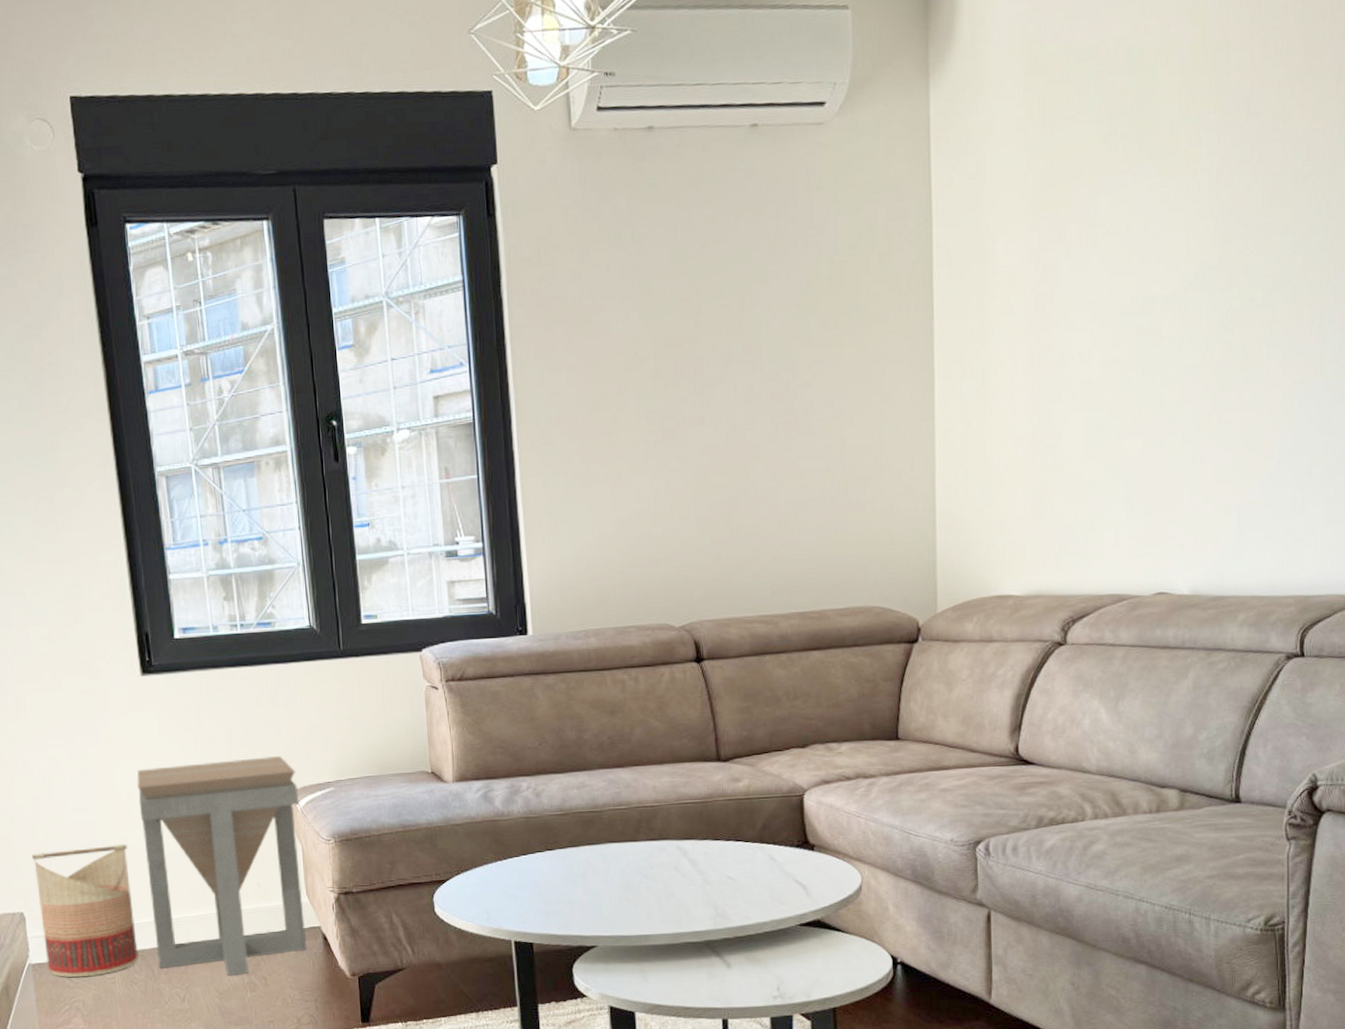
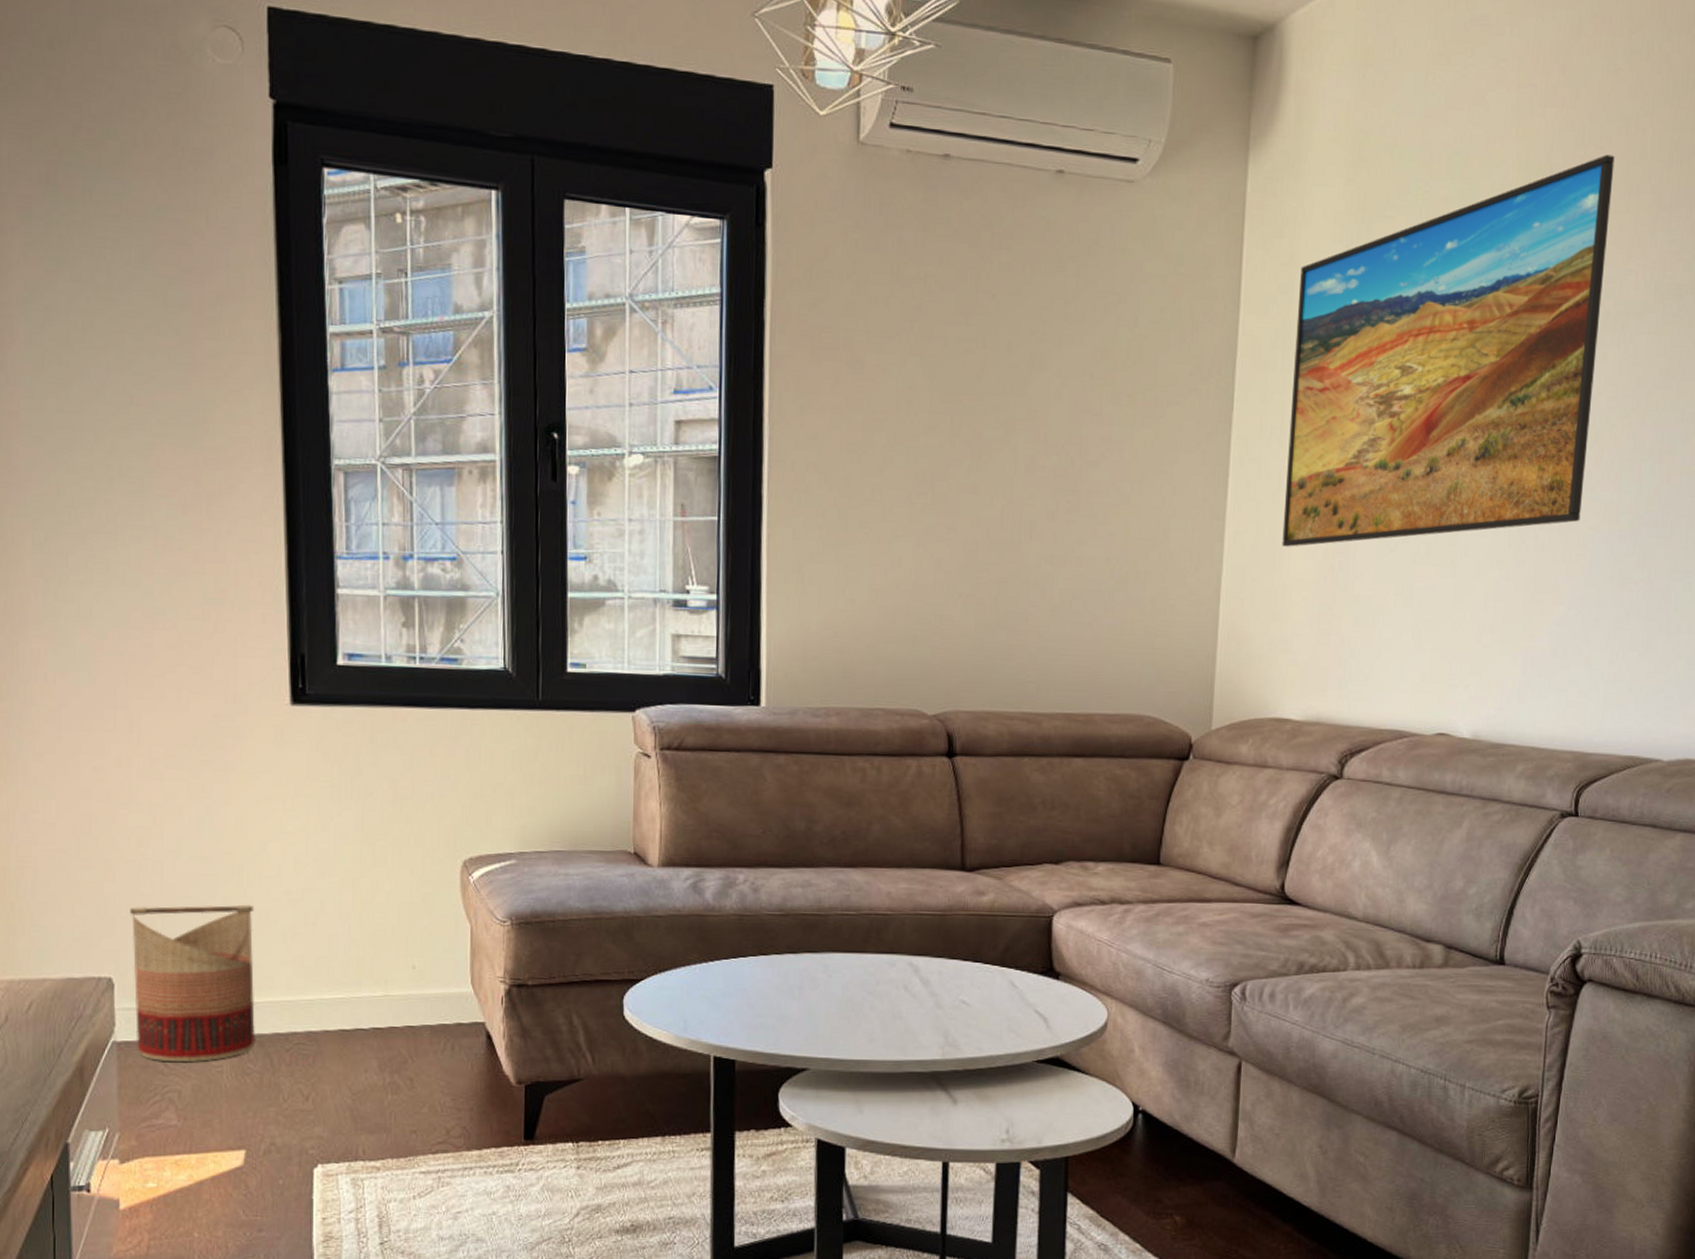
side table: present [137,756,306,977] -> none [273,816,473,1075]
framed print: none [987,22,1293,437] -> present [1282,154,1615,547]

